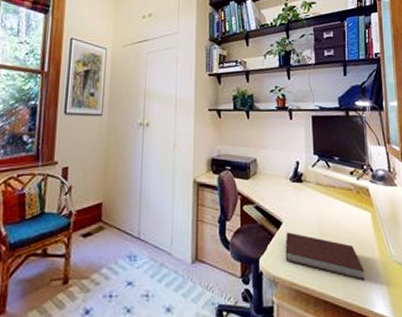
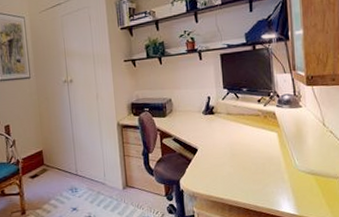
notebook: present [285,232,365,281] -> none [201,156,273,188]

